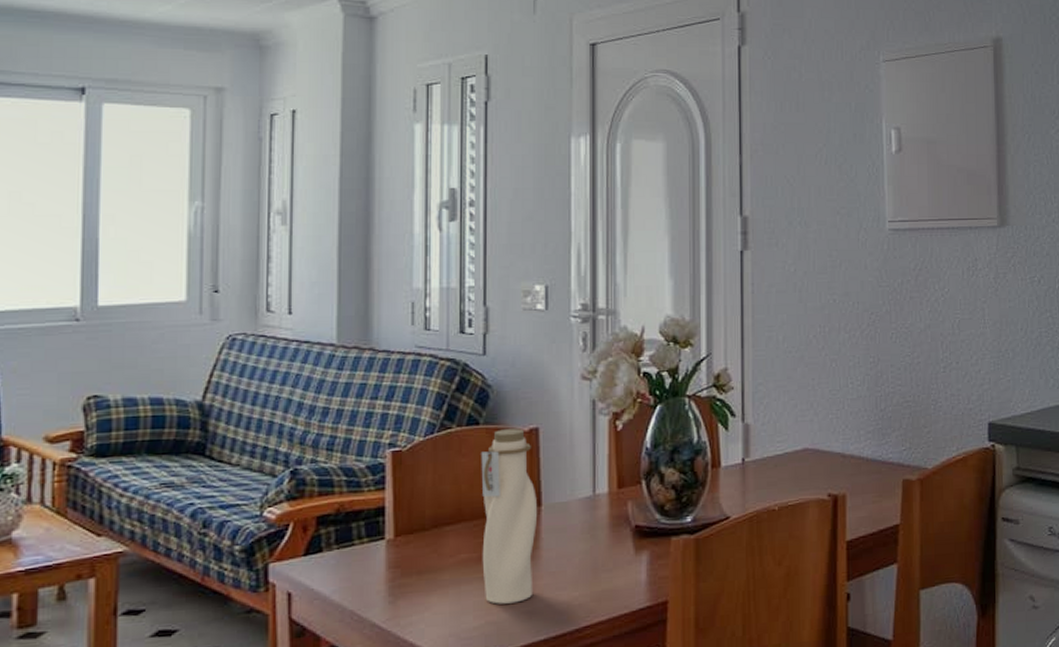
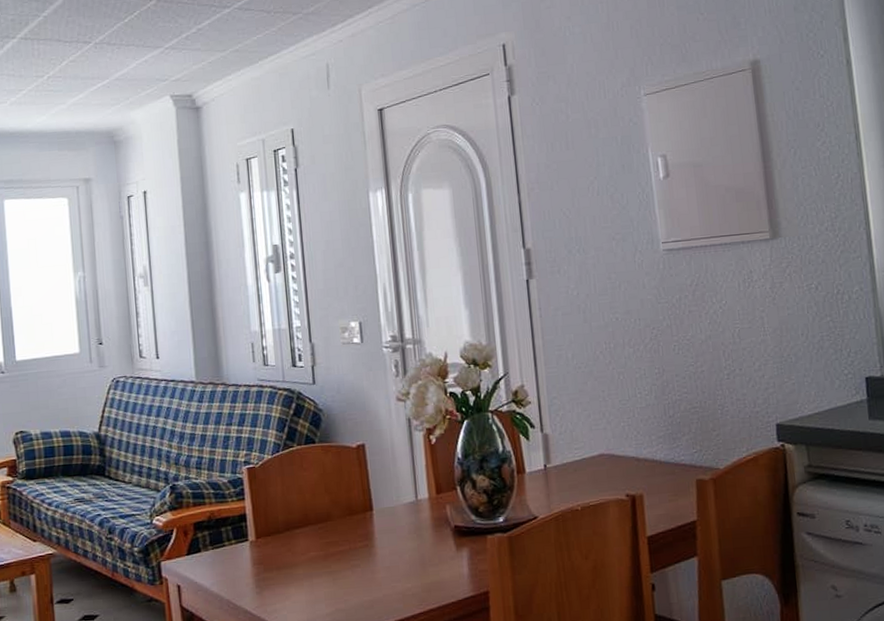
water bottle: present [481,428,538,604] -> none [319,445,373,594]

